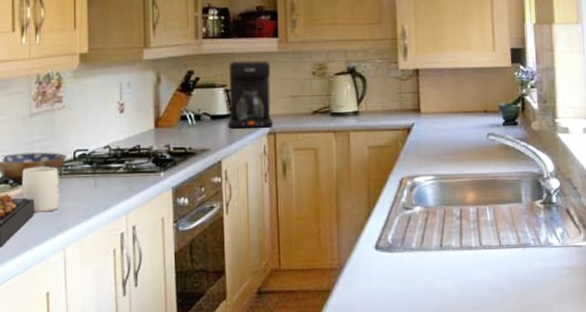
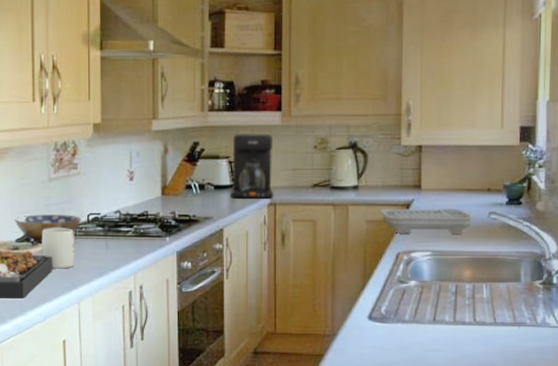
dish rack: none [381,131,475,159] -> present [380,209,476,235]

